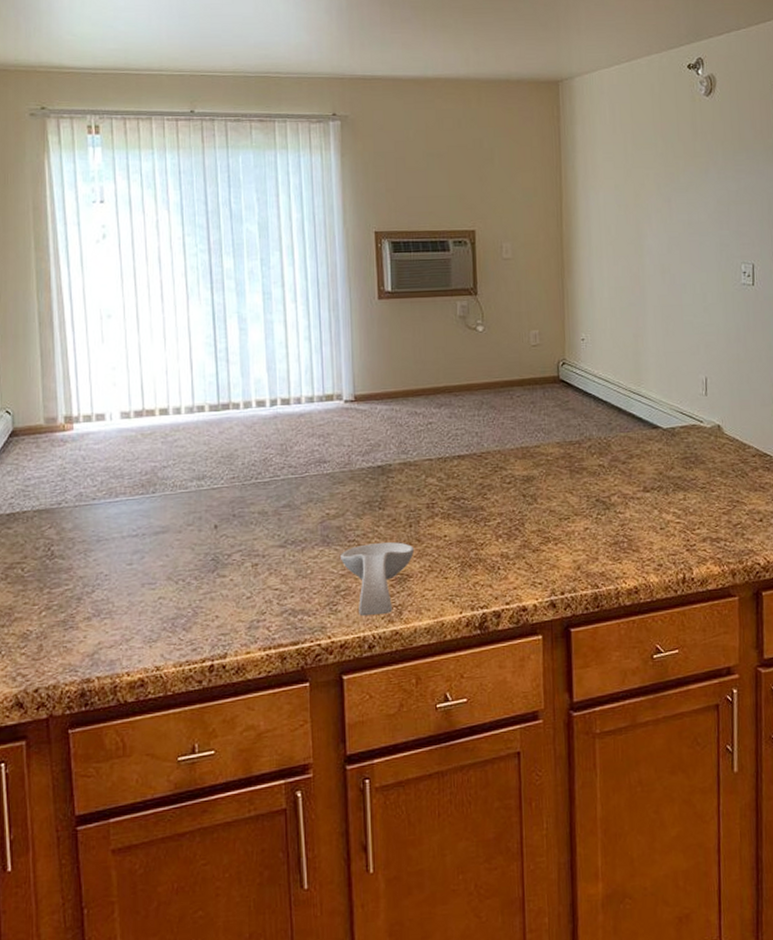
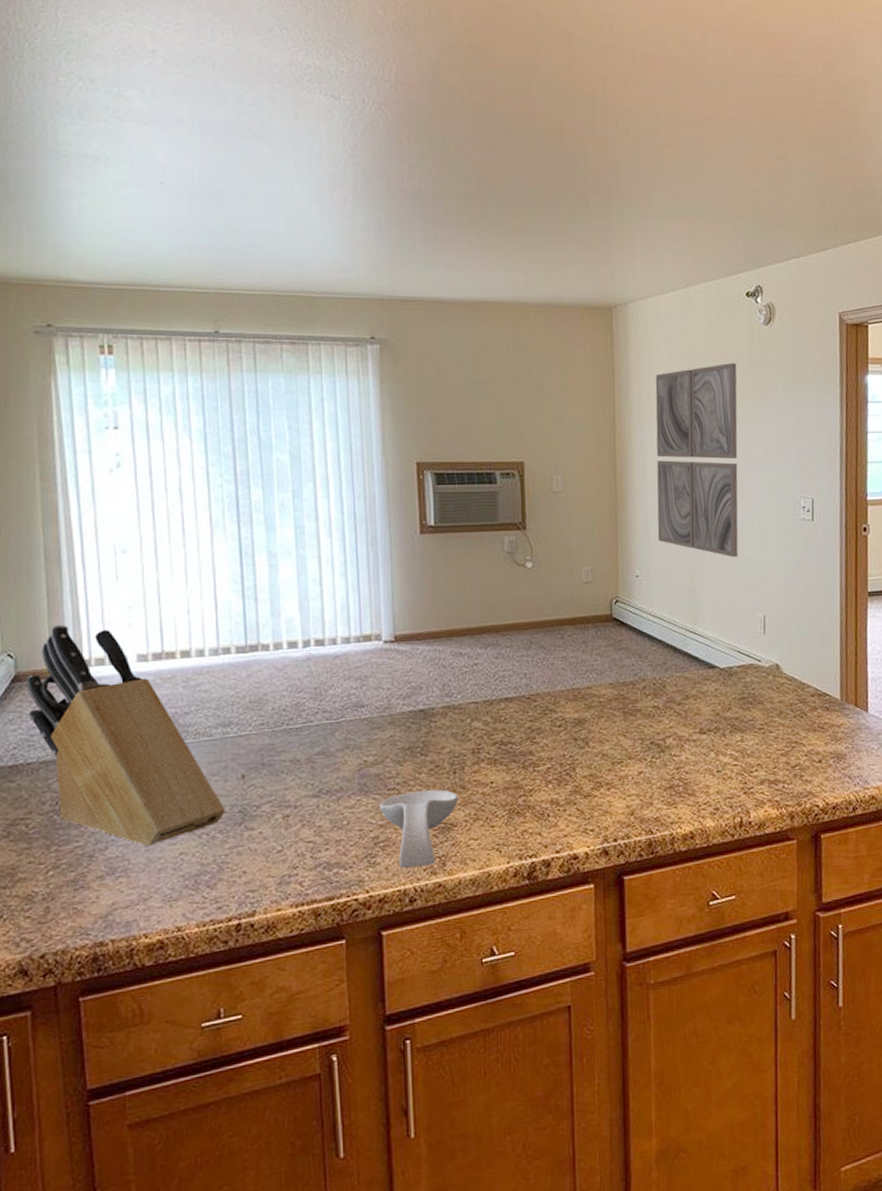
knife block: none [22,384,199,590] -> present [26,625,225,846]
wall art: none [600,133,681,321] -> present [655,363,739,557]

